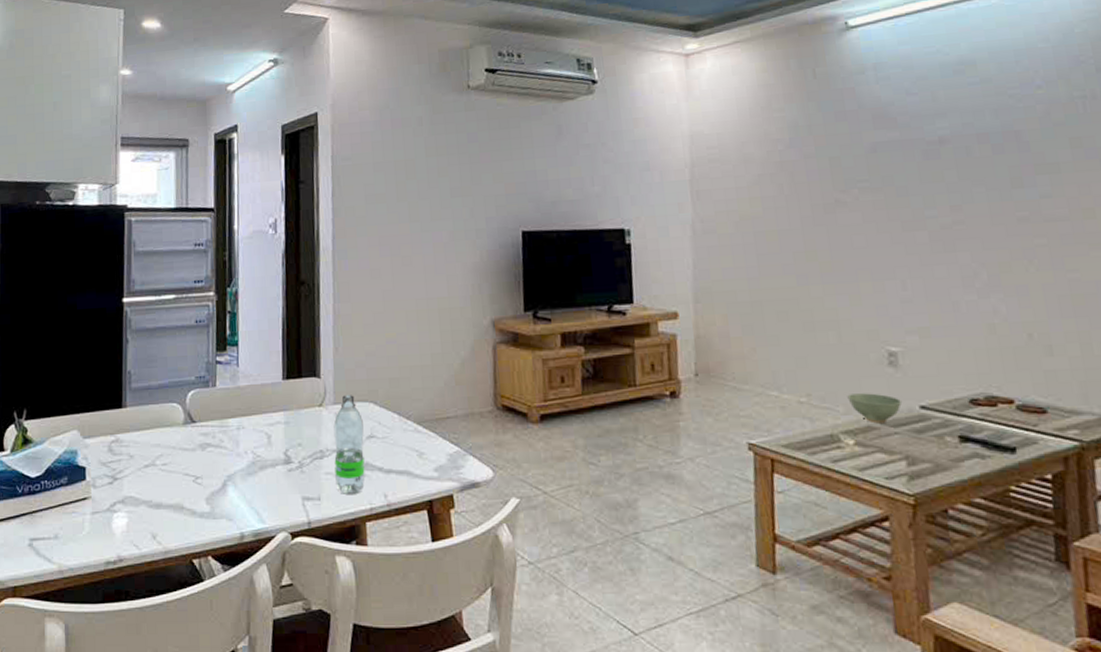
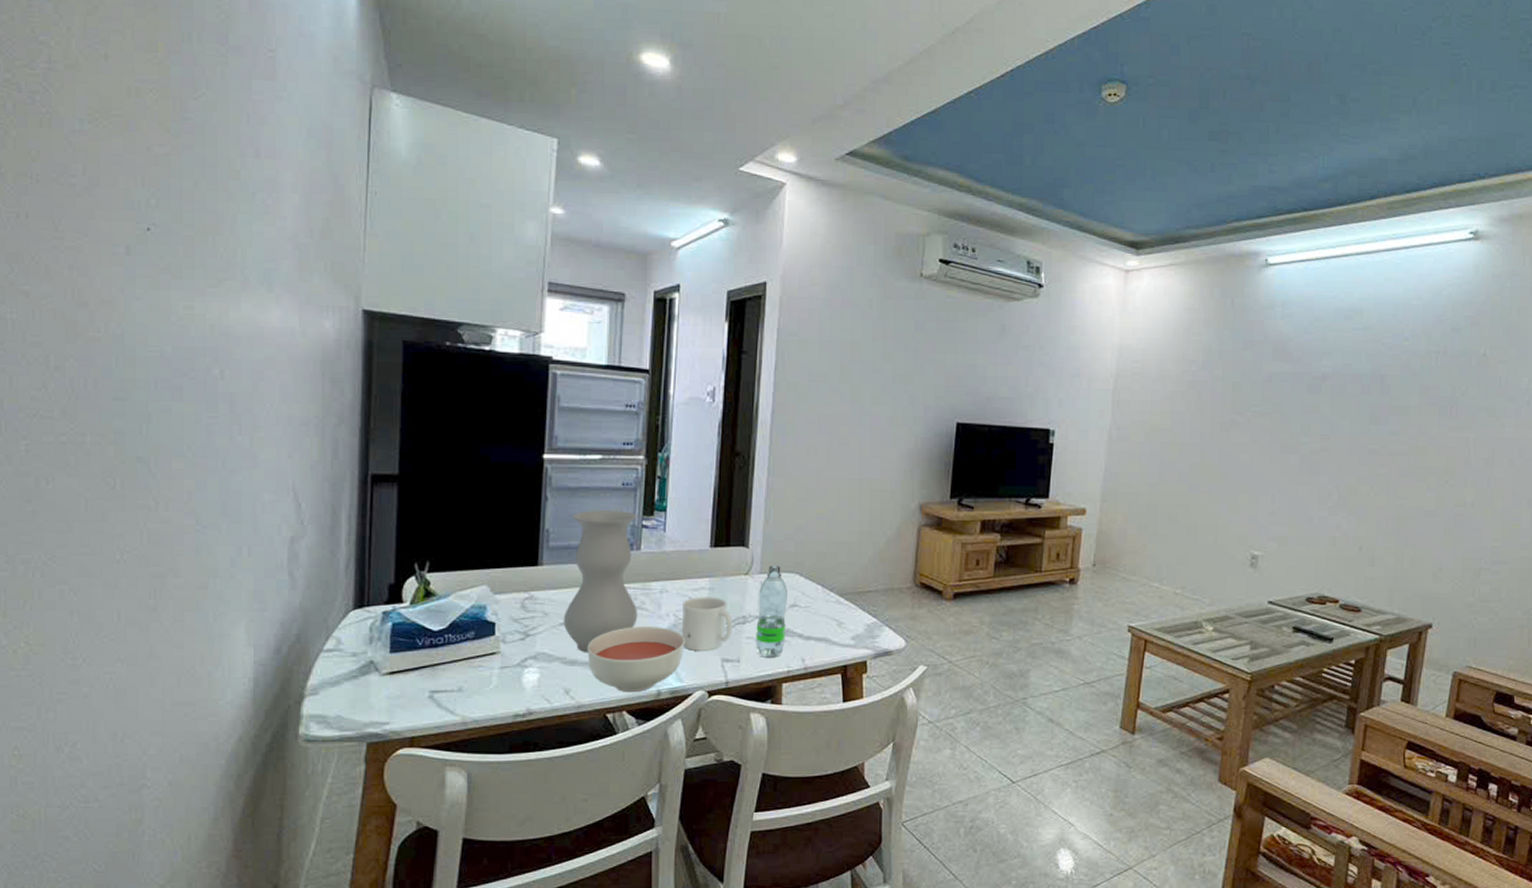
vase: none [147,347,218,495] -> present [563,509,638,653]
bowl: none [171,465,265,536] -> present [587,627,685,693]
mug: none [260,431,311,489] -> present [682,597,732,651]
bowl: present [847,393,903,424] -> none [1213,588,1256,614]

